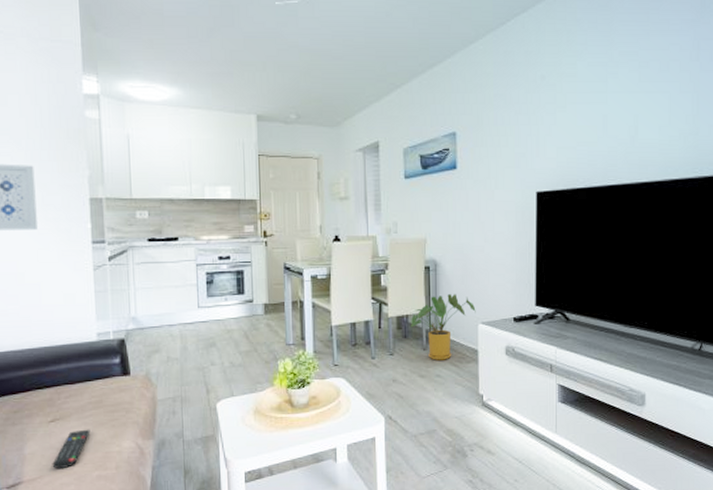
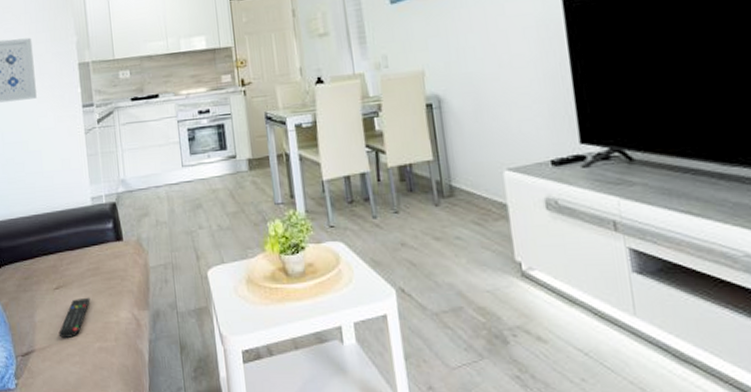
house plant: present [411,294,476,361] -> none [415,135,499,219]

